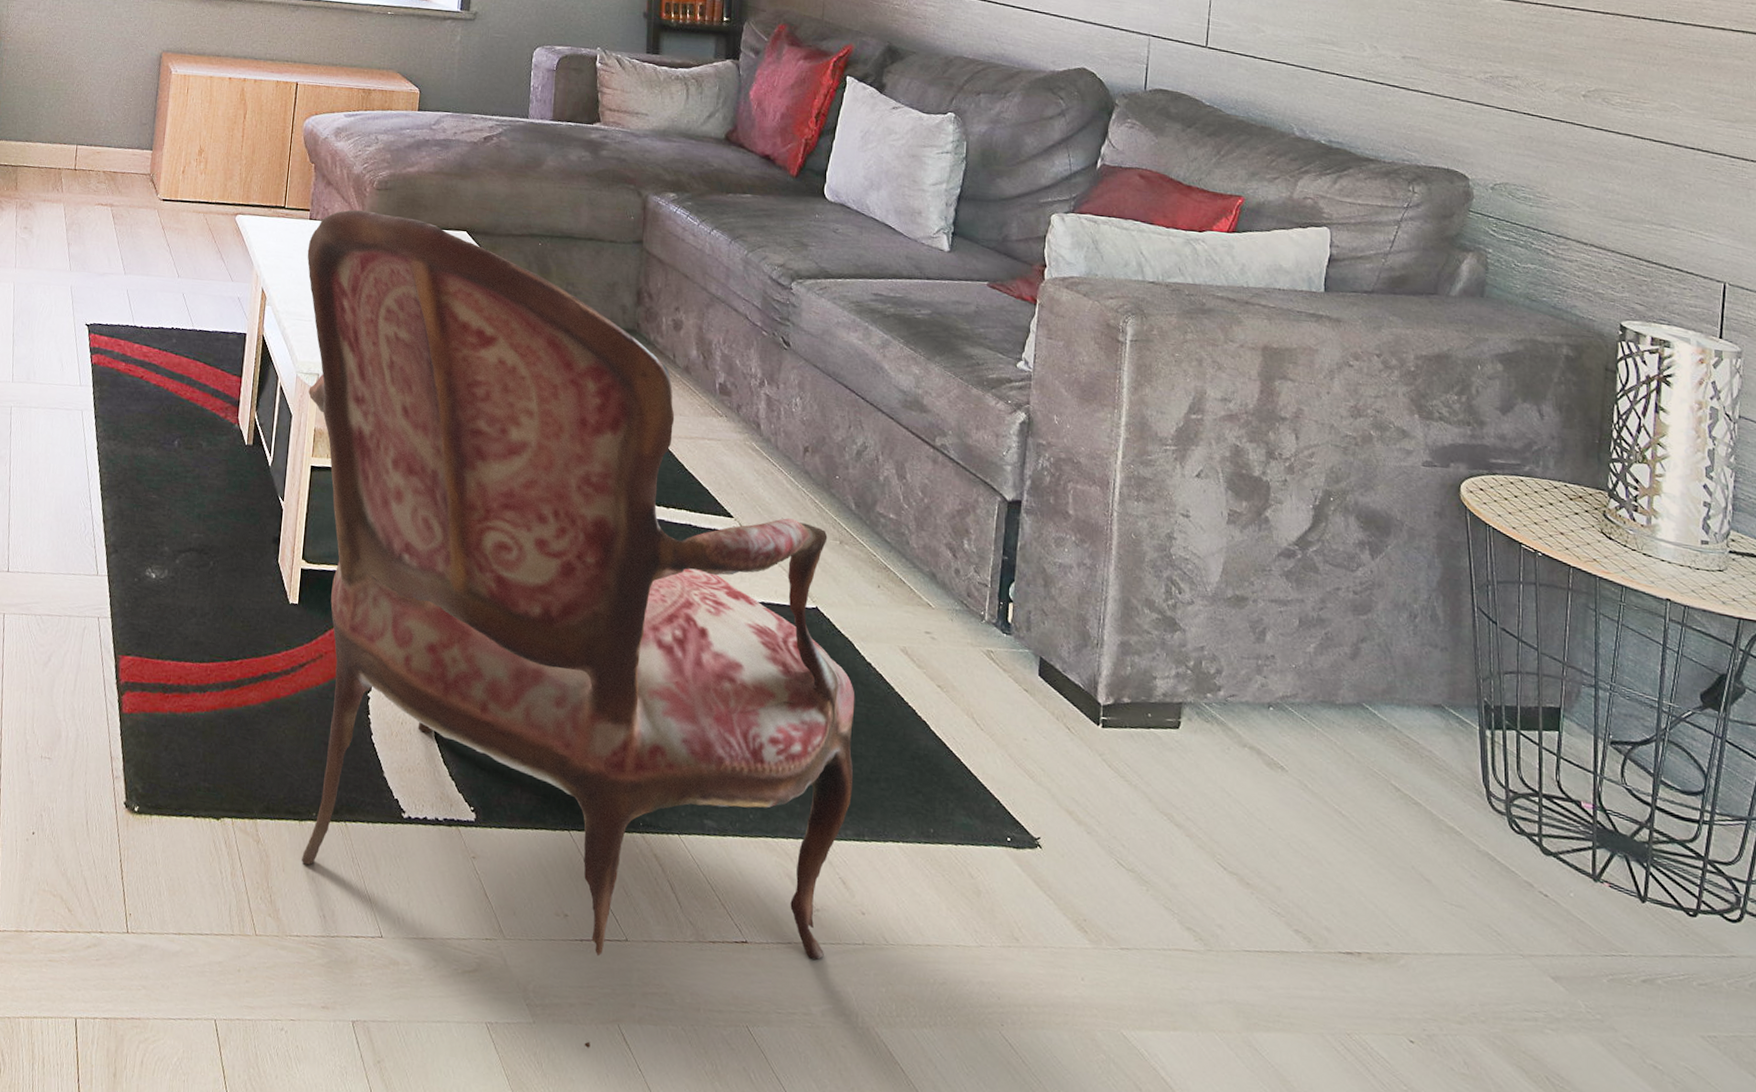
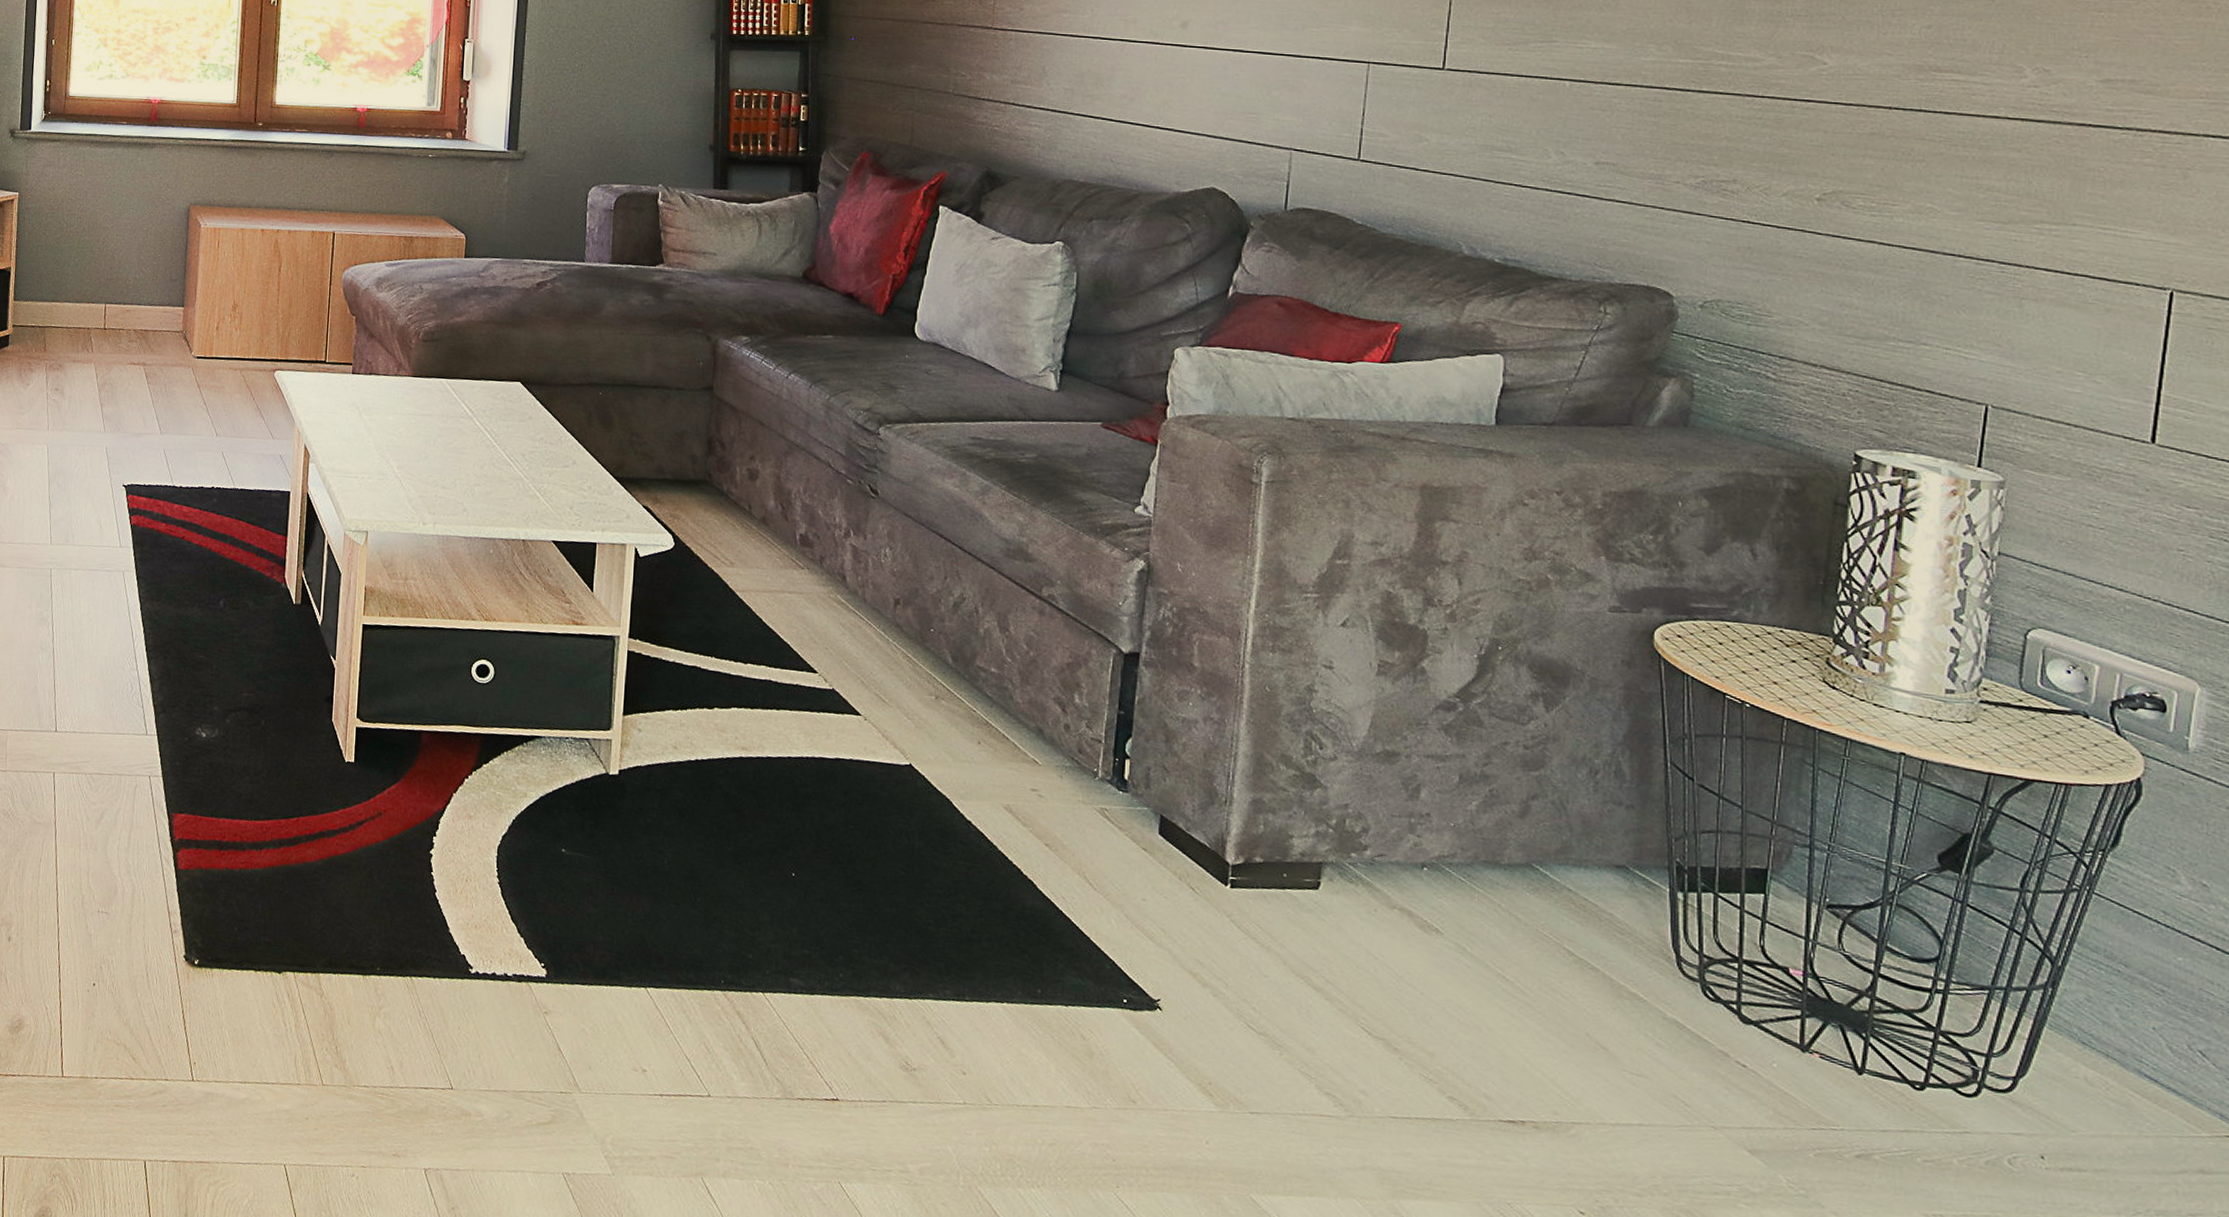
armchair: present [302,209,855,1048] -> none [351,362,954,1200]

